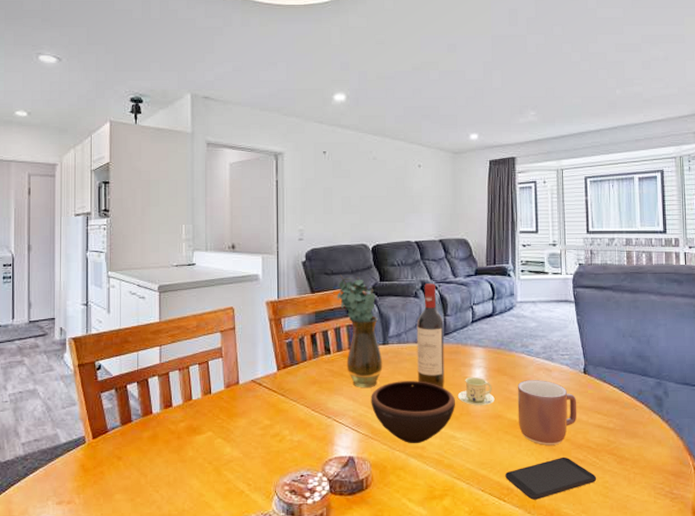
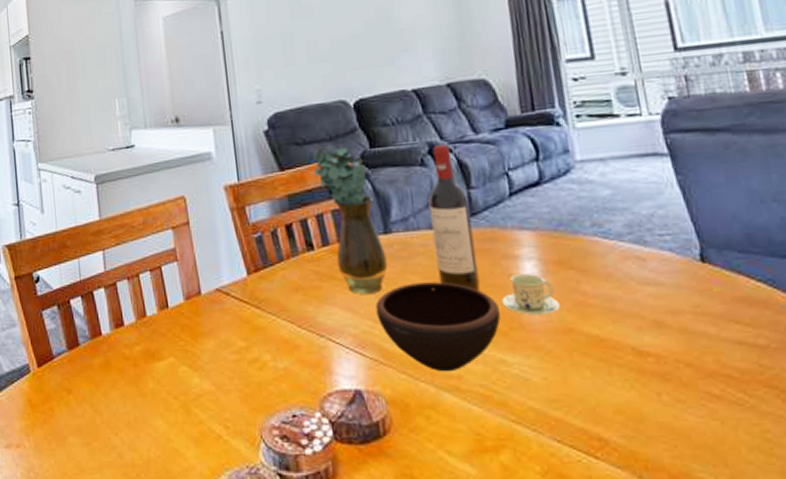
mobile phone: present [505,456,597,500] -> none [592,390,750,457]
mug: present [517,380,577,445] -> none [593,274,700,373]

